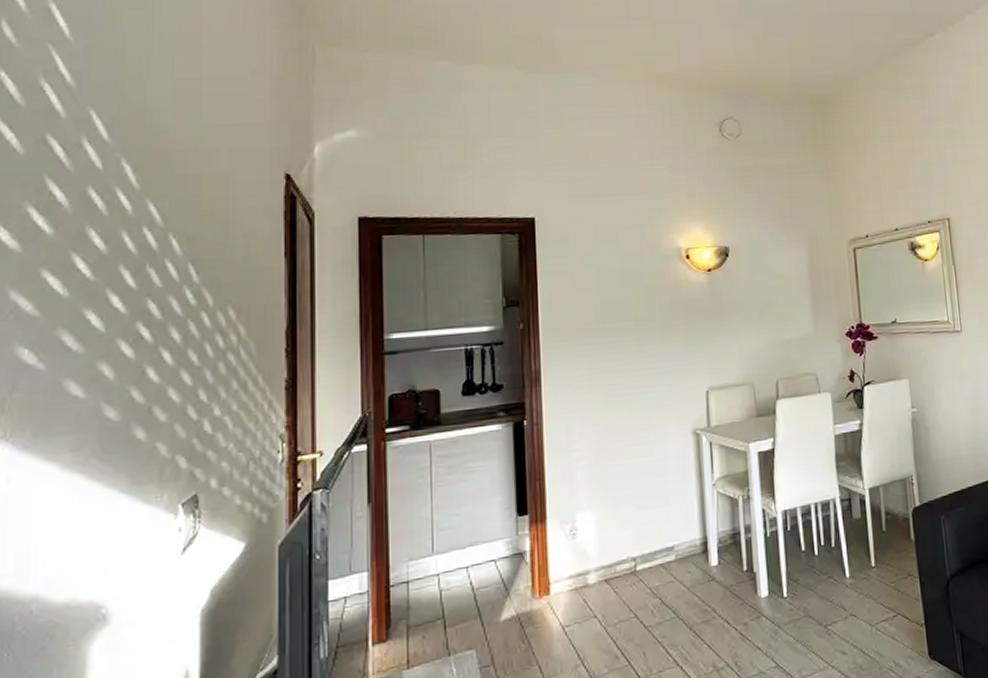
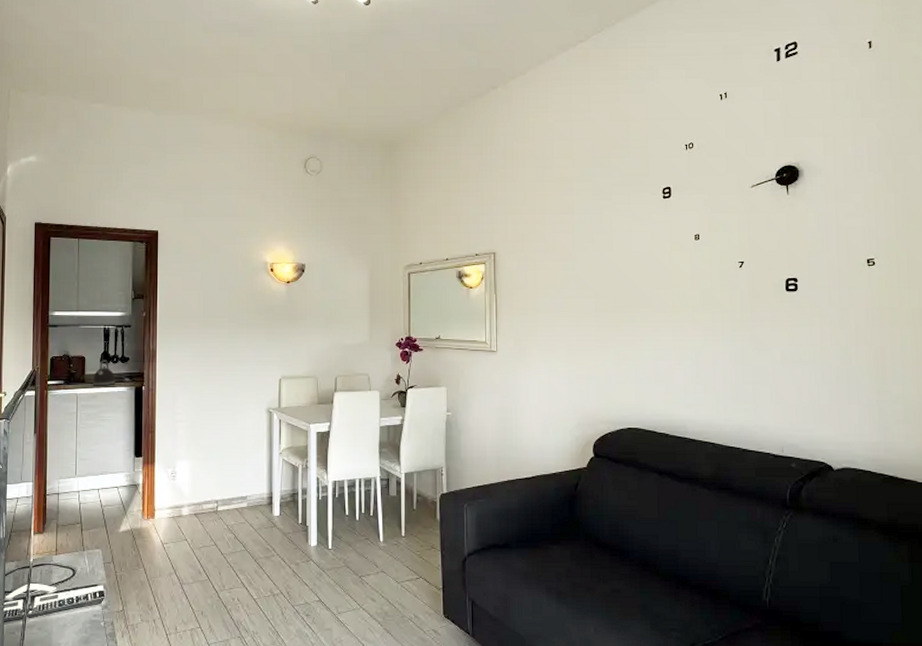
kettle: none [452,391,485,428] -> present [93,360,115,386]

